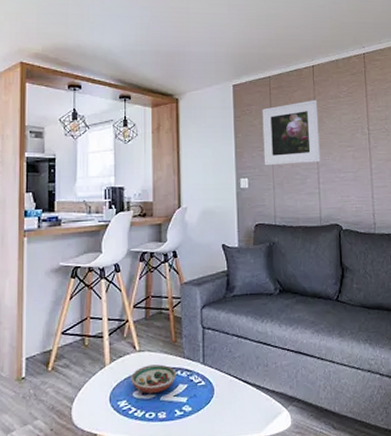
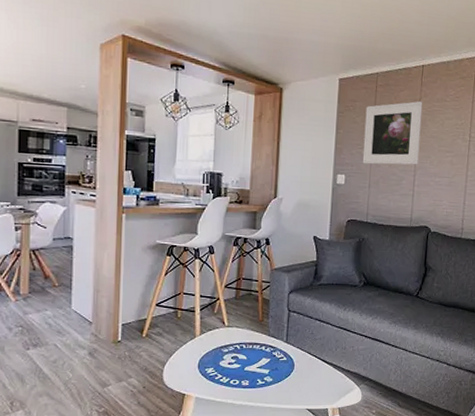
decorative bowl: present [130,364,177,393] -> none [218,339,262,363]

